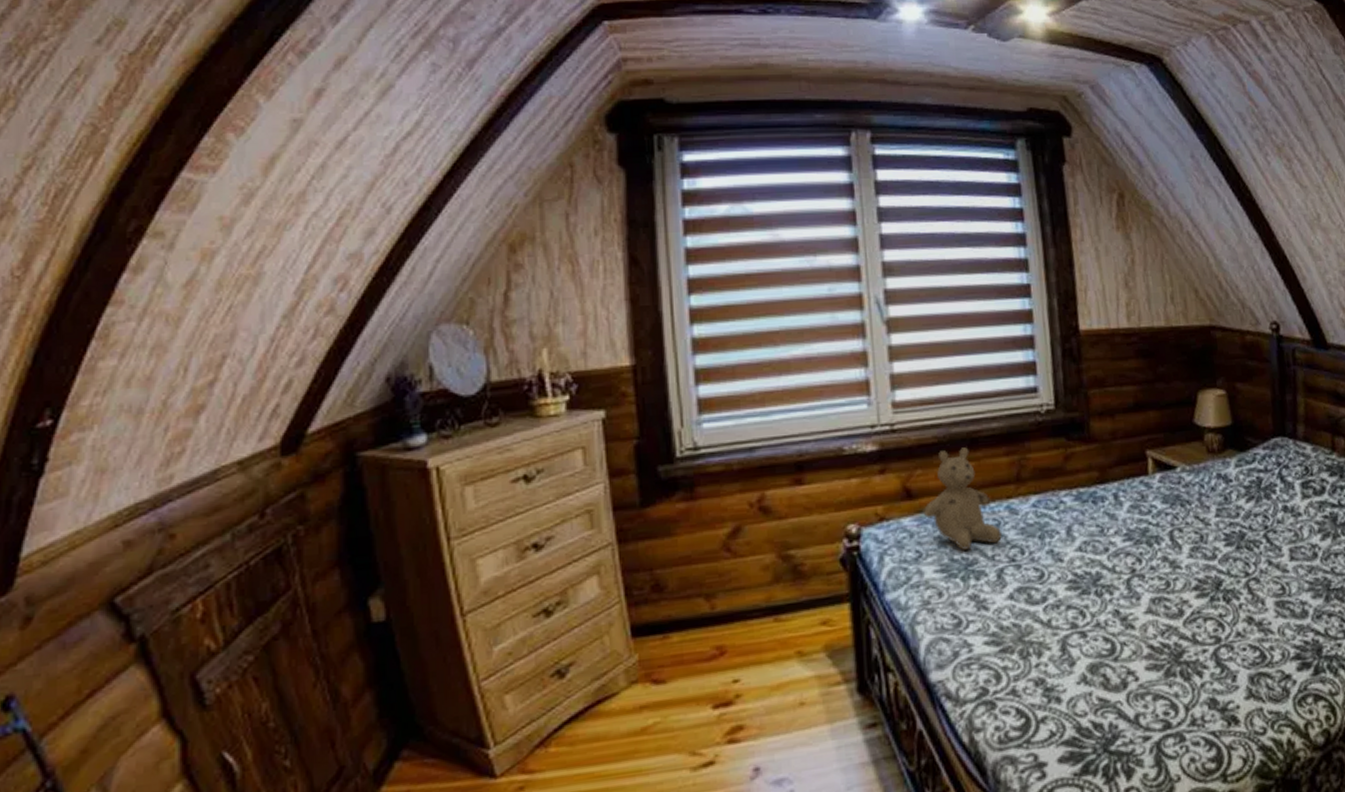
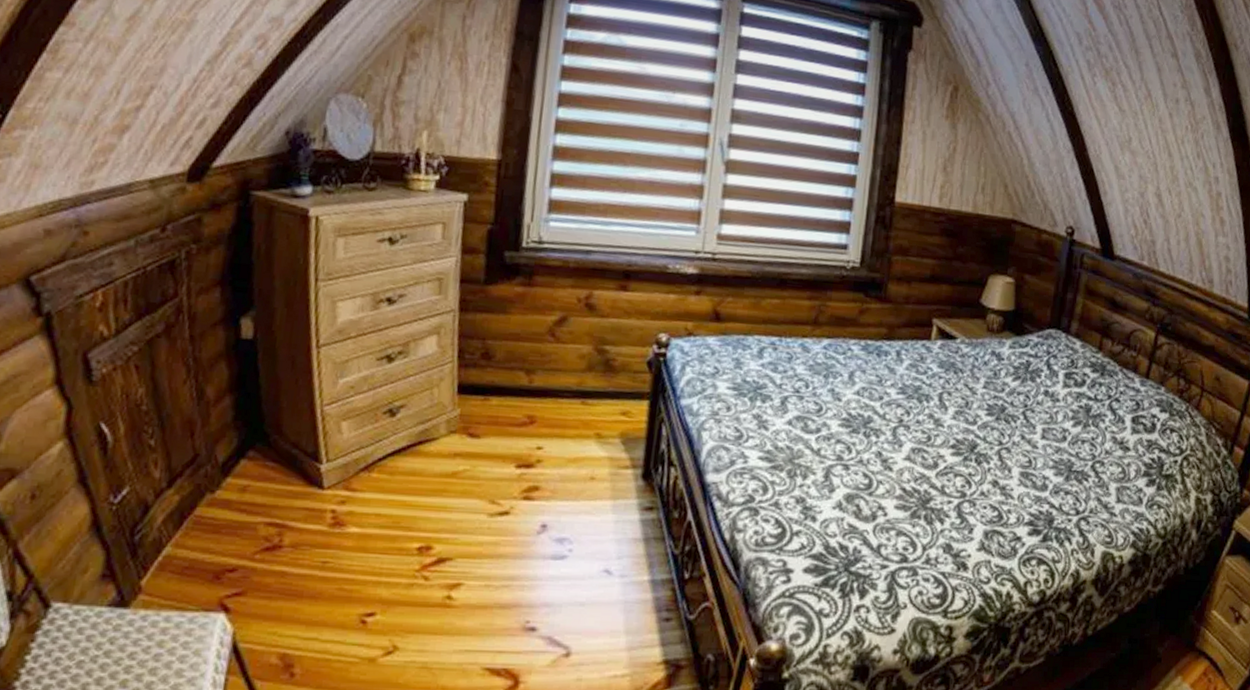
teddy bear: present [924,447,1002,550] -> none [727,285,792,375]

